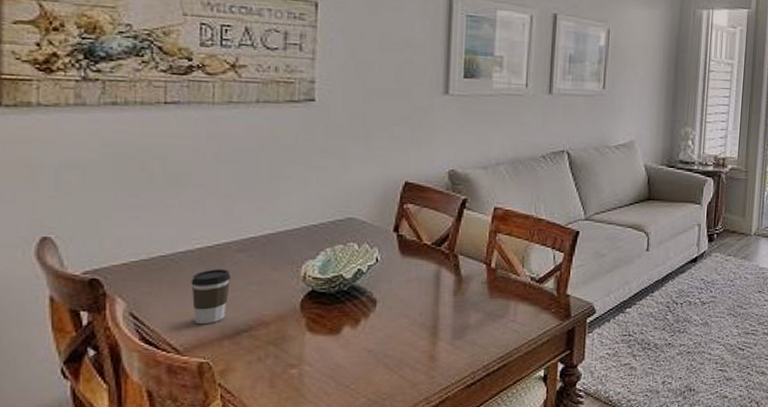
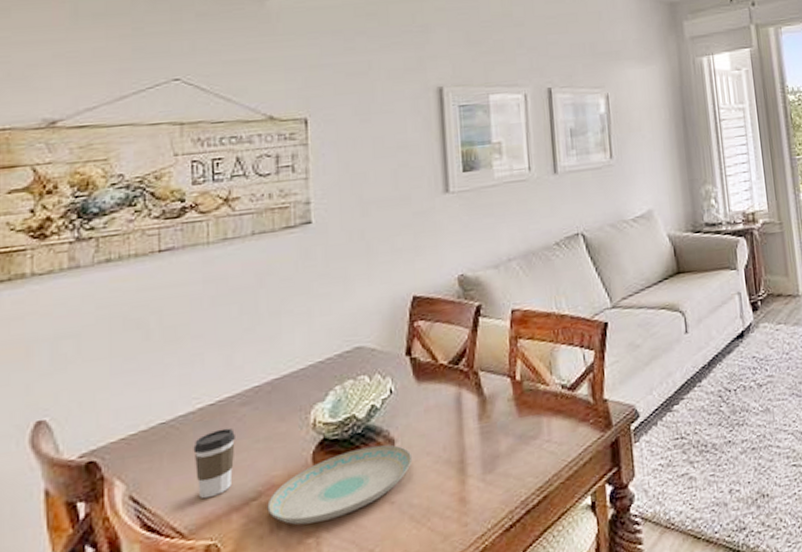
plate: none [257,303,391,358] -> present [267,444,413,525]

